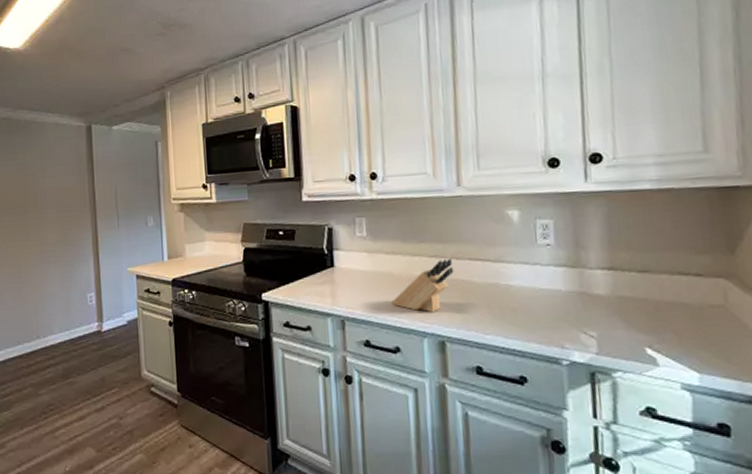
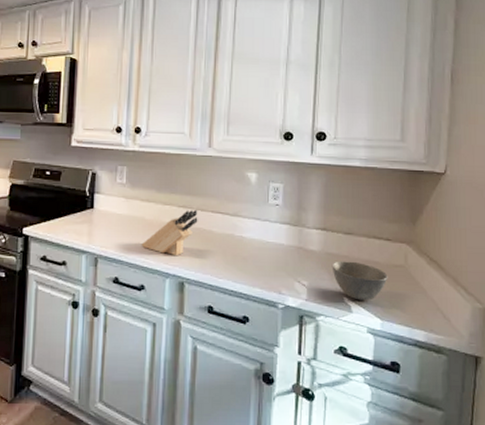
bowl: none [625,304,703,351] -> present [332,261,388,301]

